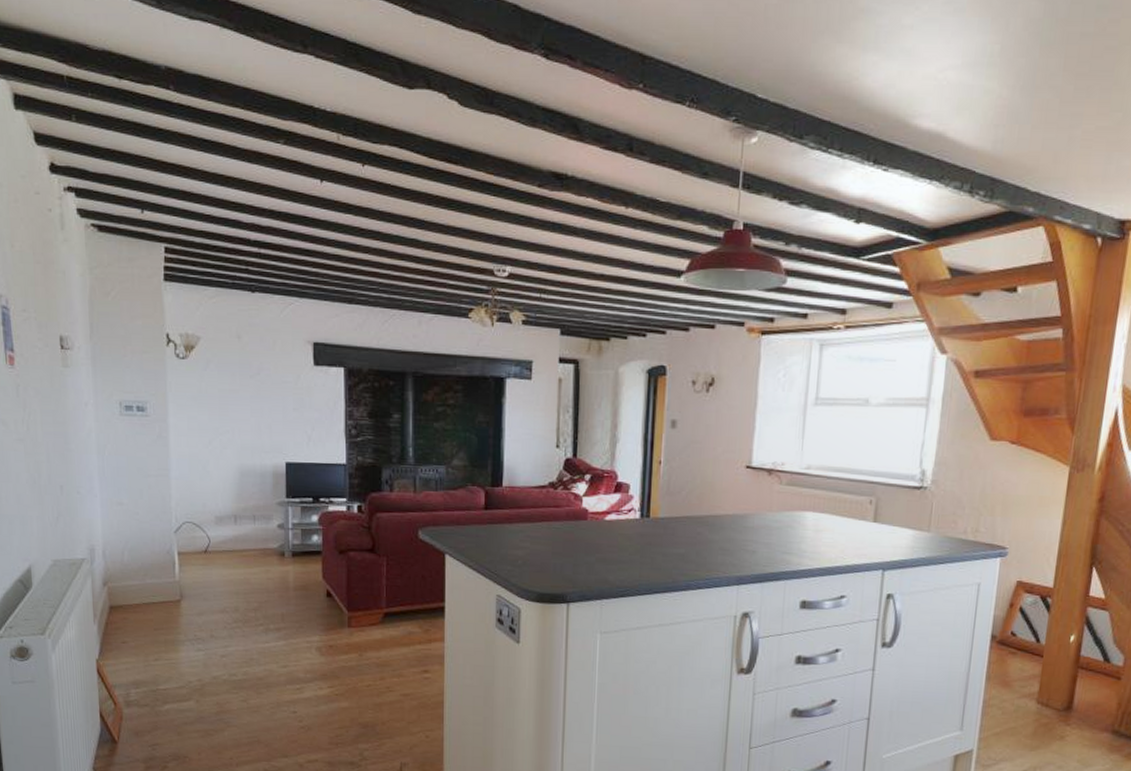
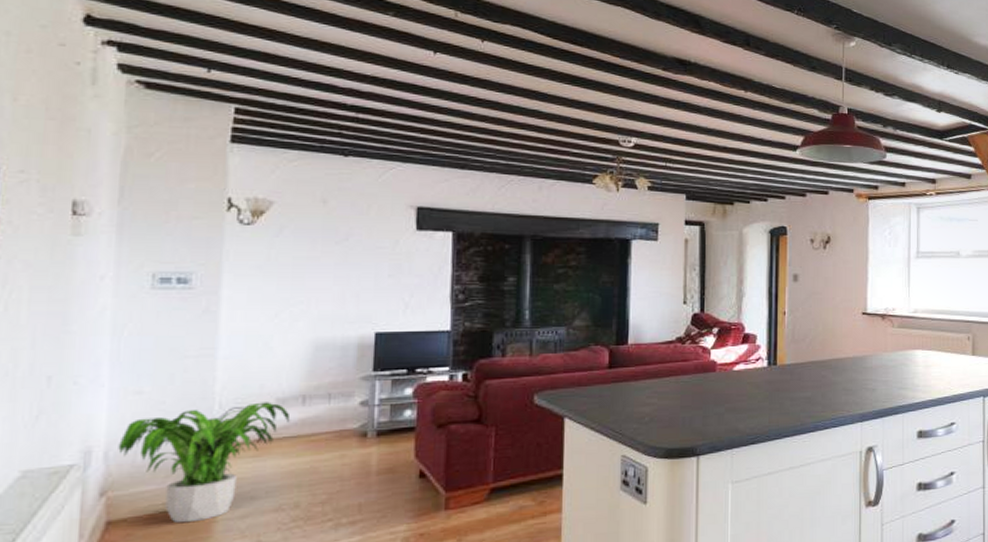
potted plant: none [111,519,227,614] -> present [118,402,291,523]

